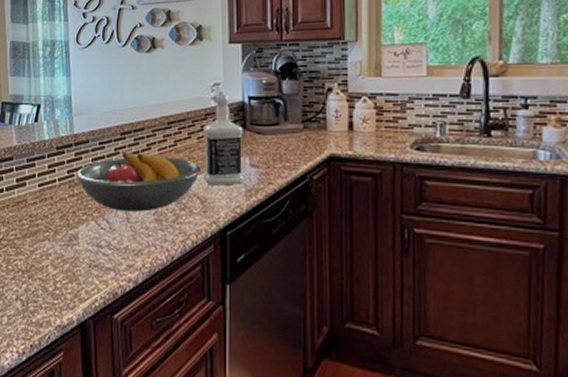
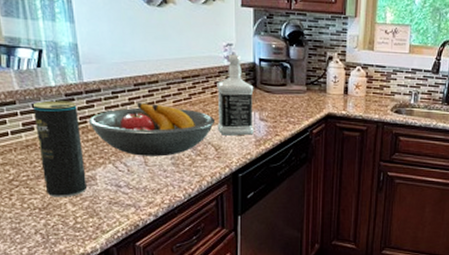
beverage can: none [27,154,69,259] -> present [33,100,86,197]

